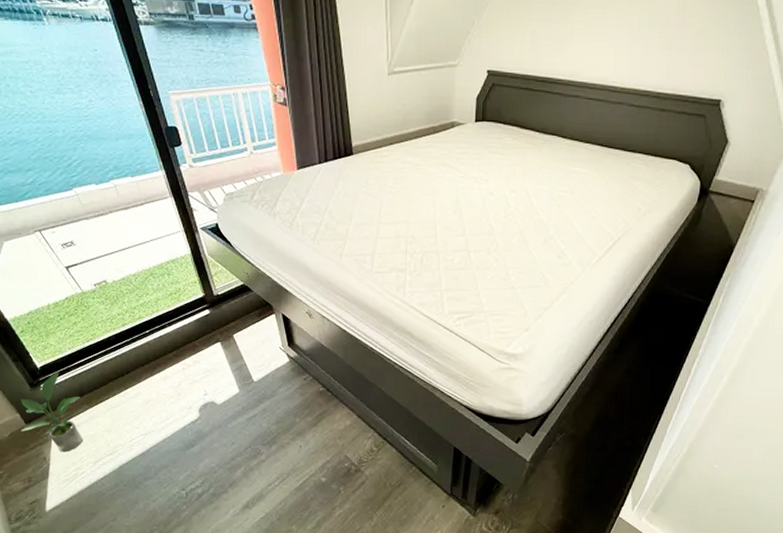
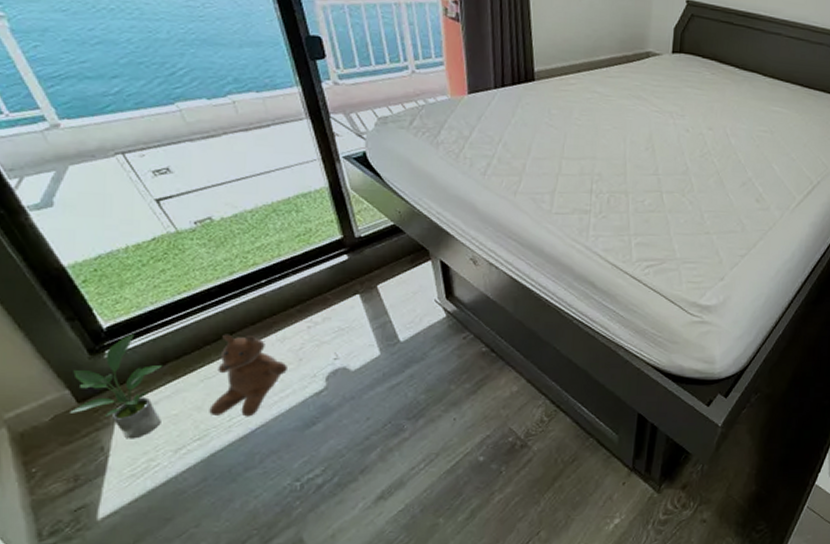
teddy bear: none [116,373,170,439] -> present [209,334,287,417]

